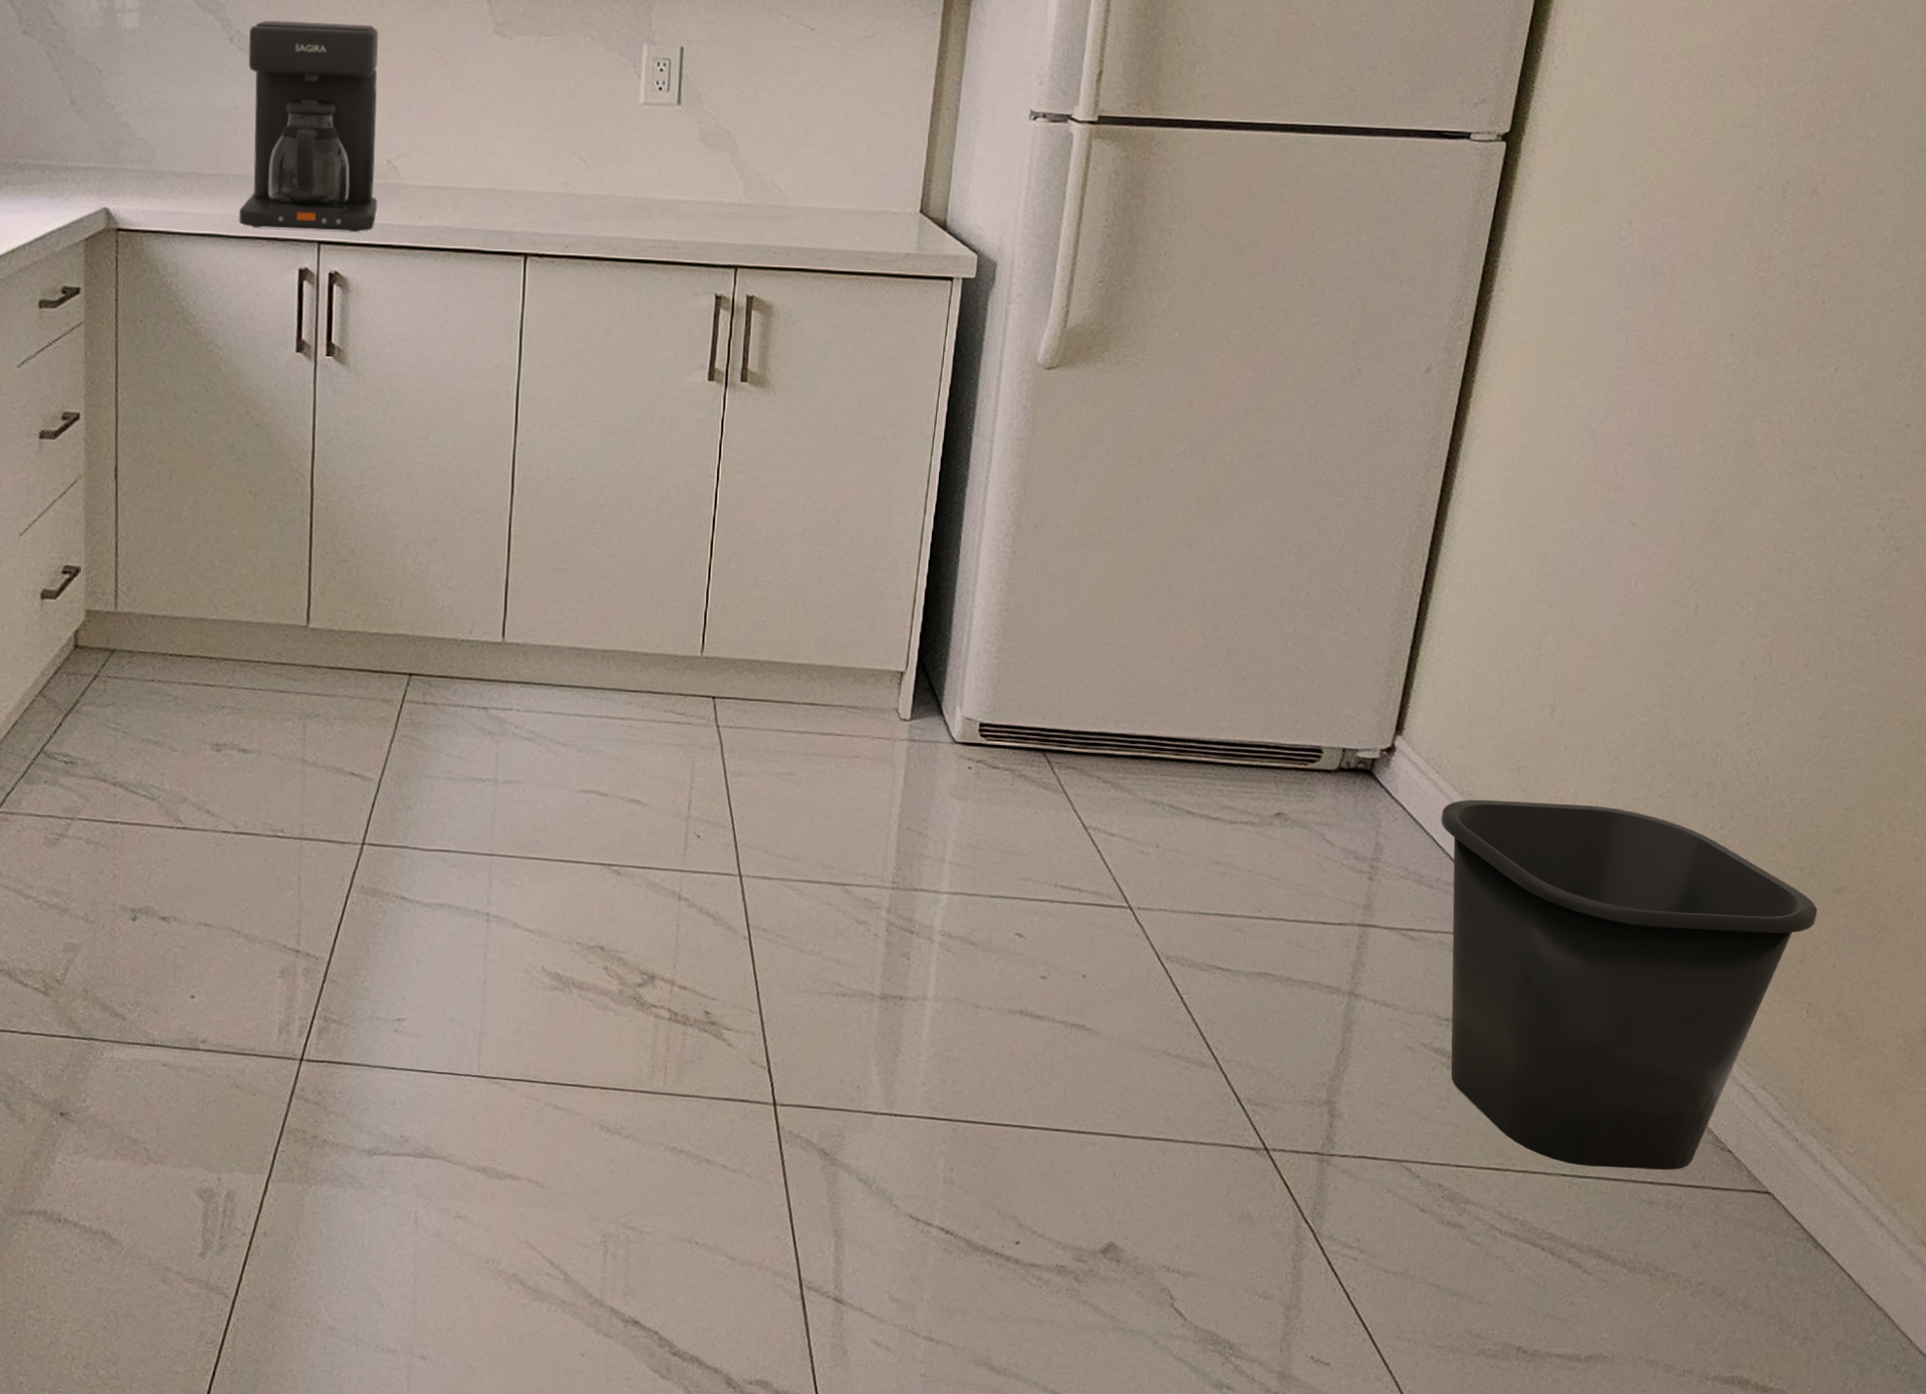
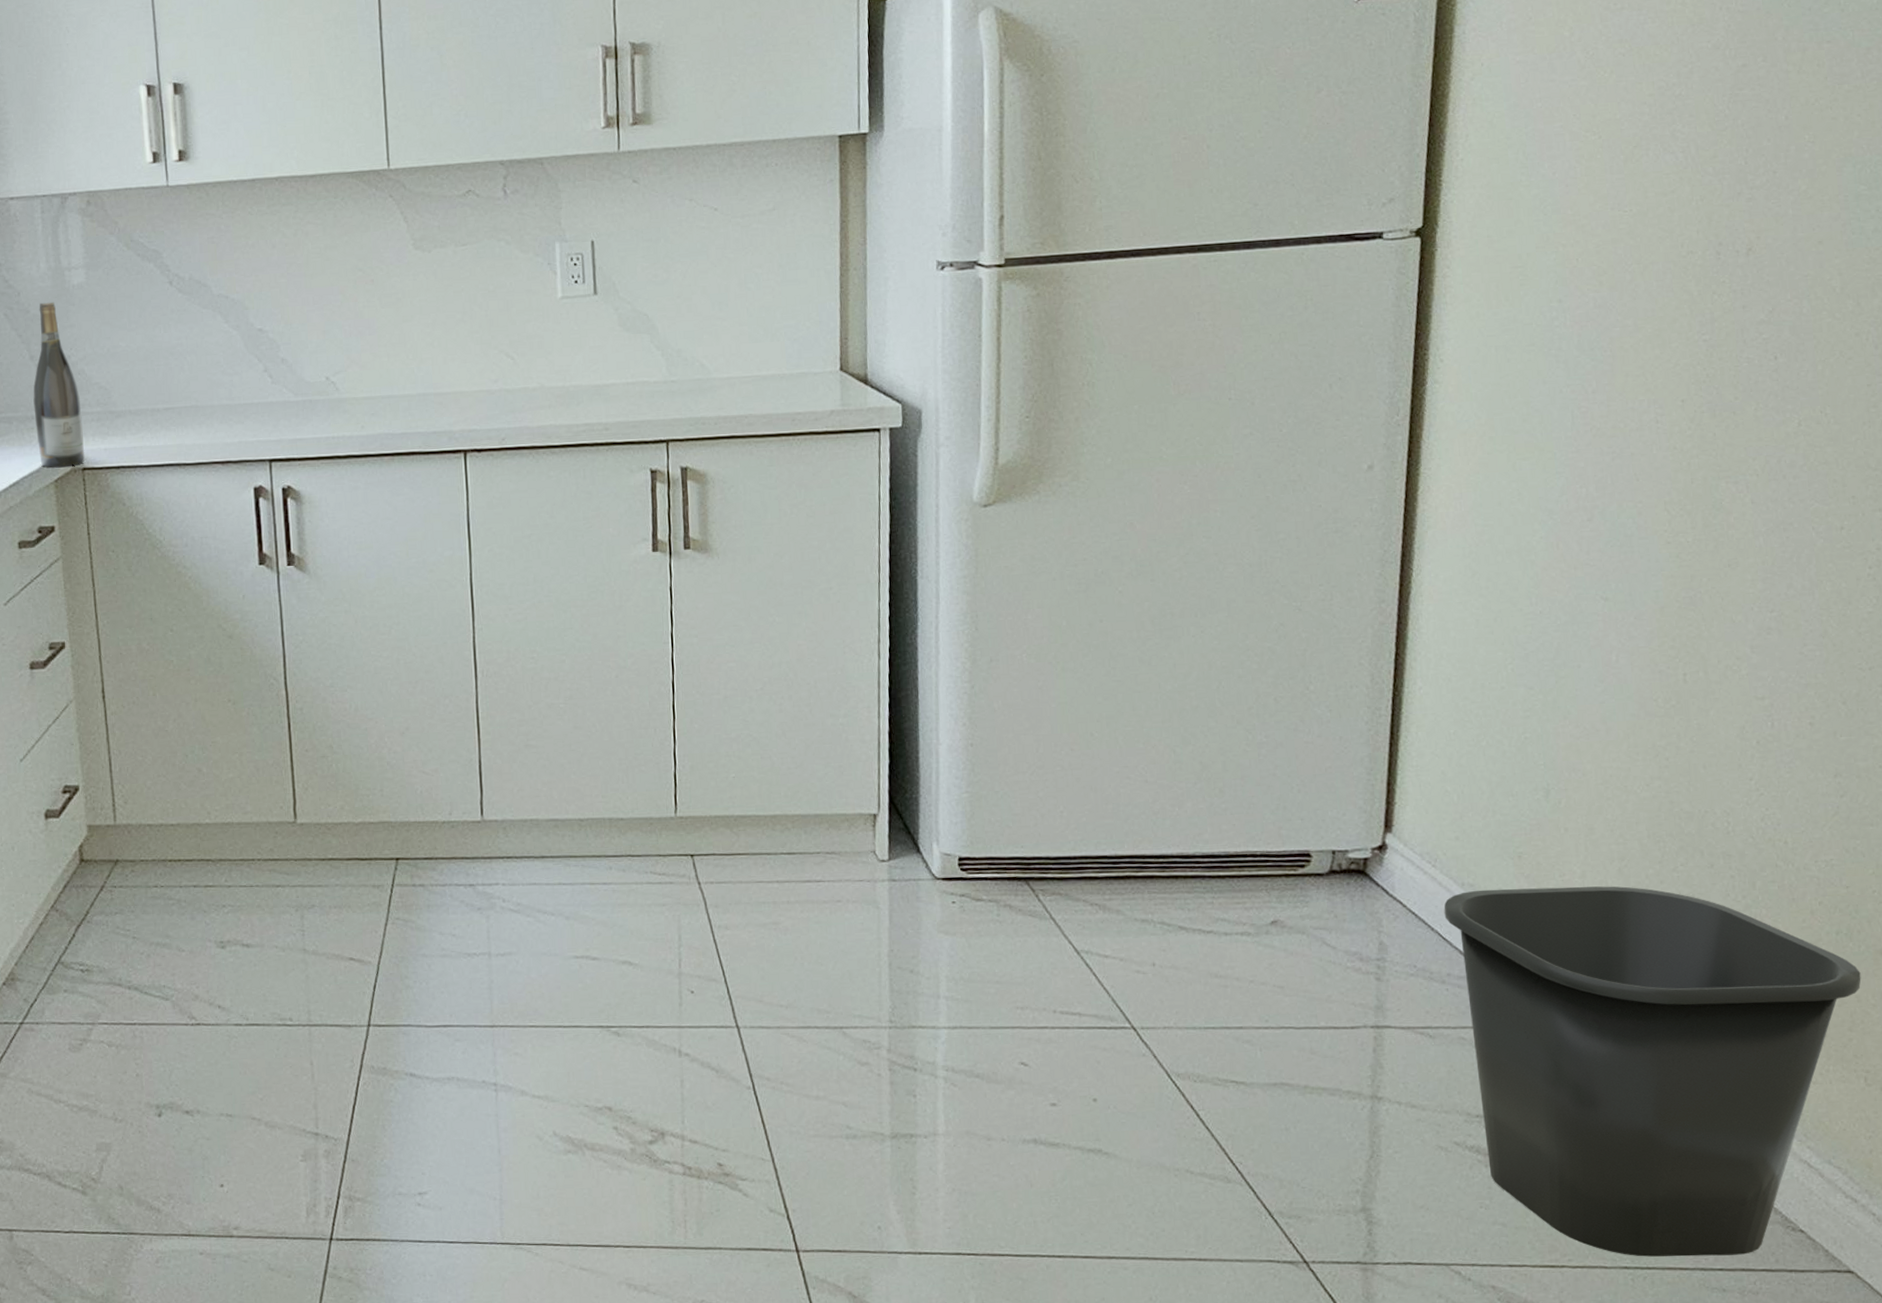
wine bottle: none [69,44,122,225] -> present [33,302,85,467]
coffee maker: present [239,20,378,232] -> none [187,255,321,454]

